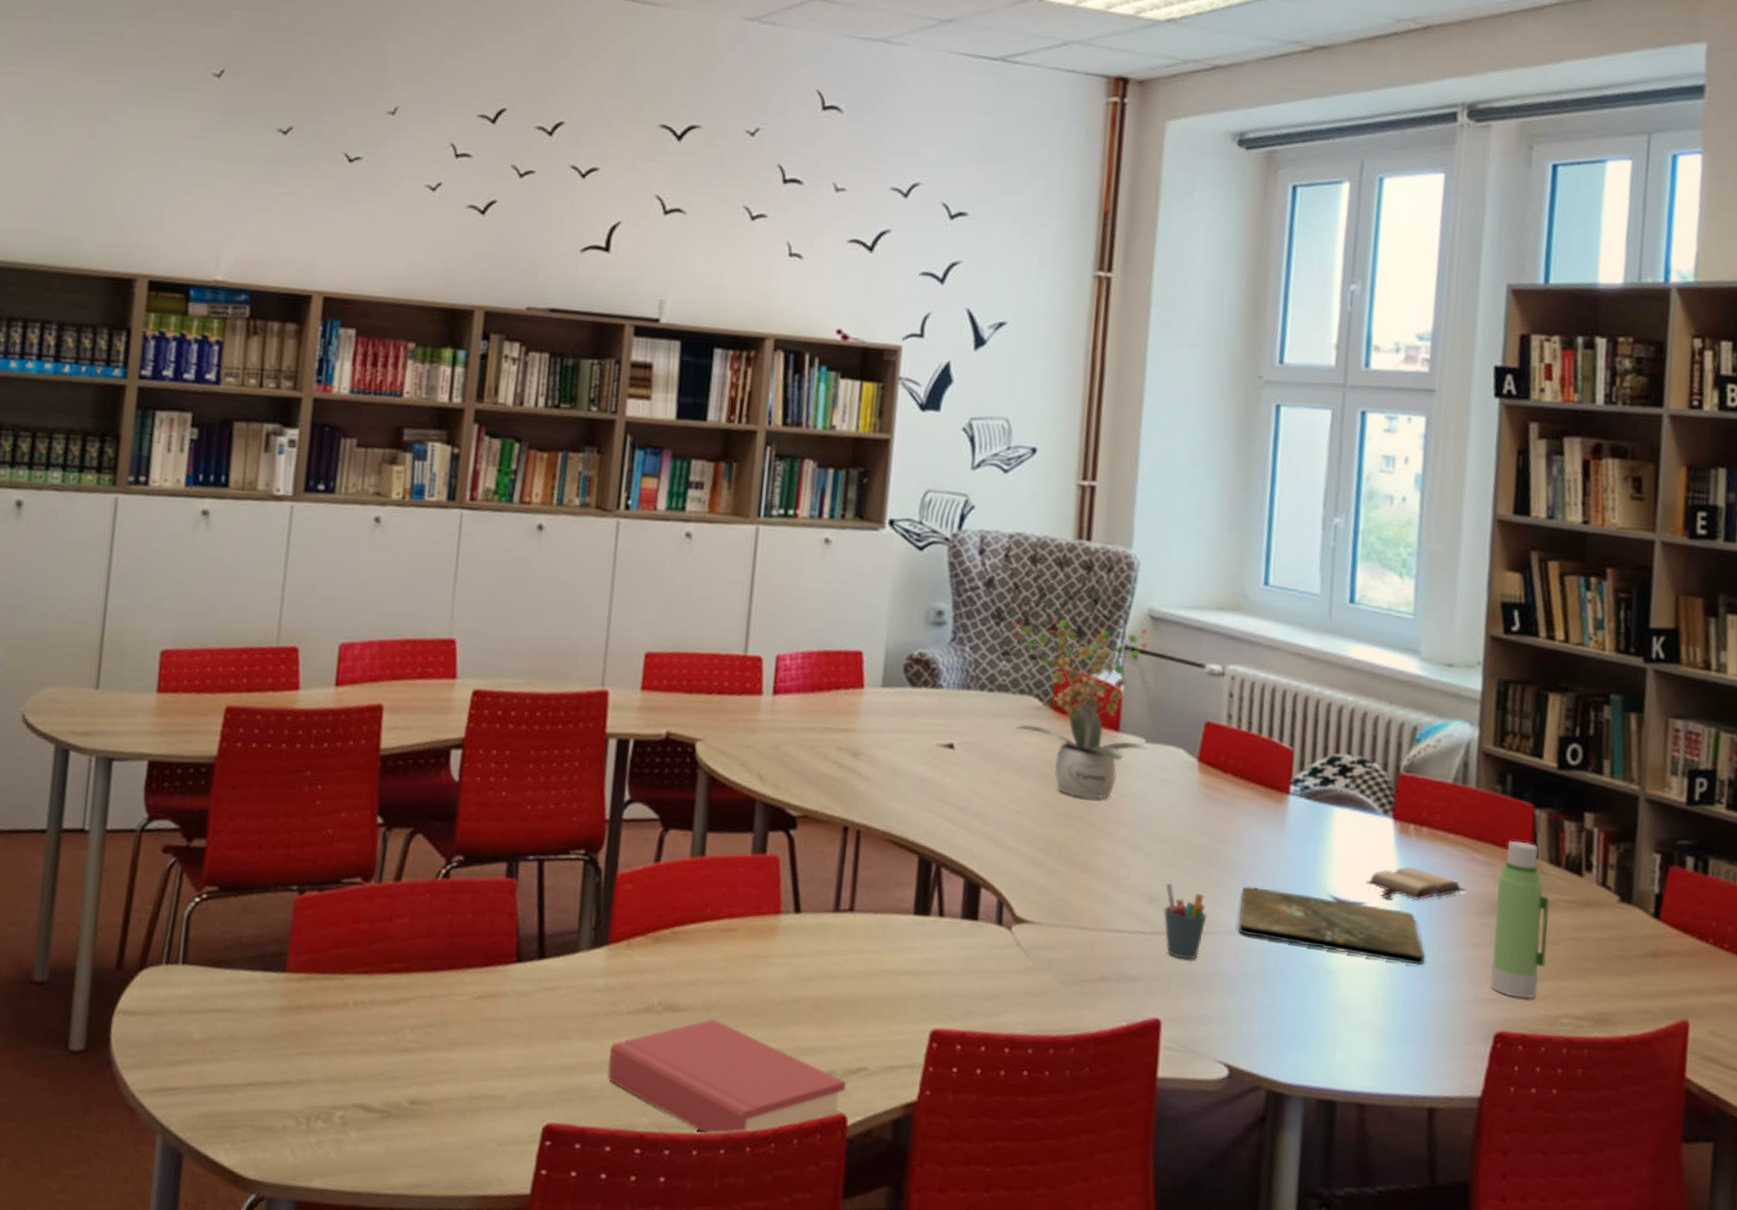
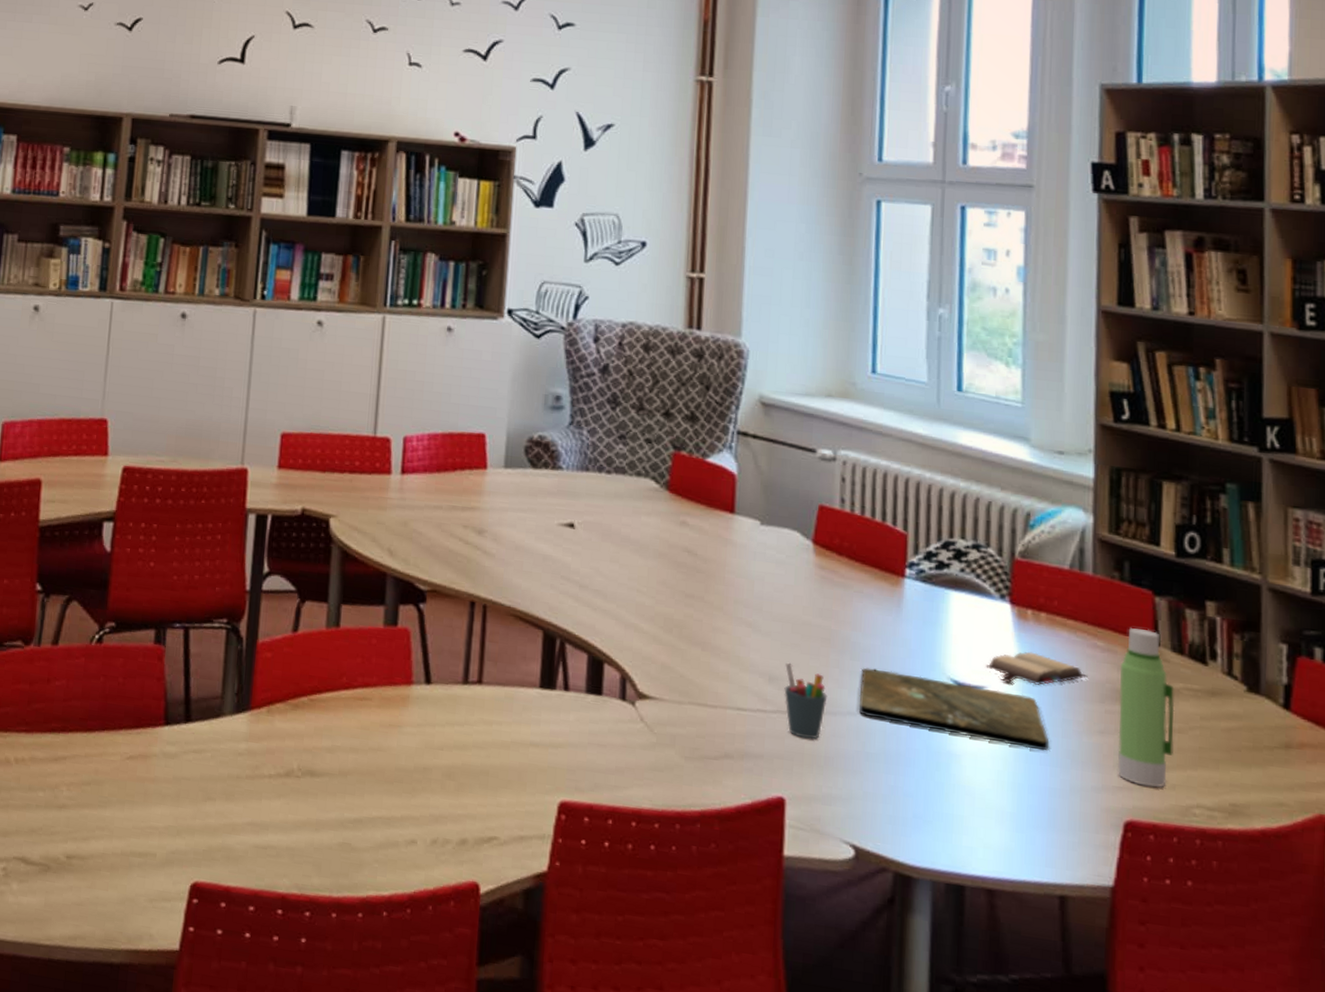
hardback book: present [607,1019,847,1135] -> none [250,785,479,898]
potted plant: present [1013,616,1155,799] -> none [628,401,770,579]

